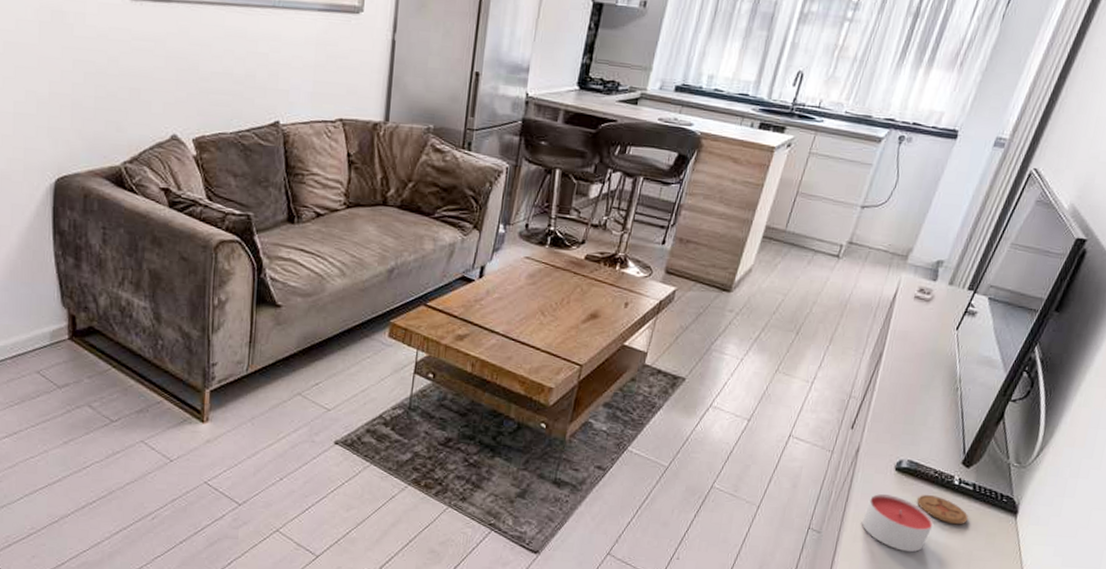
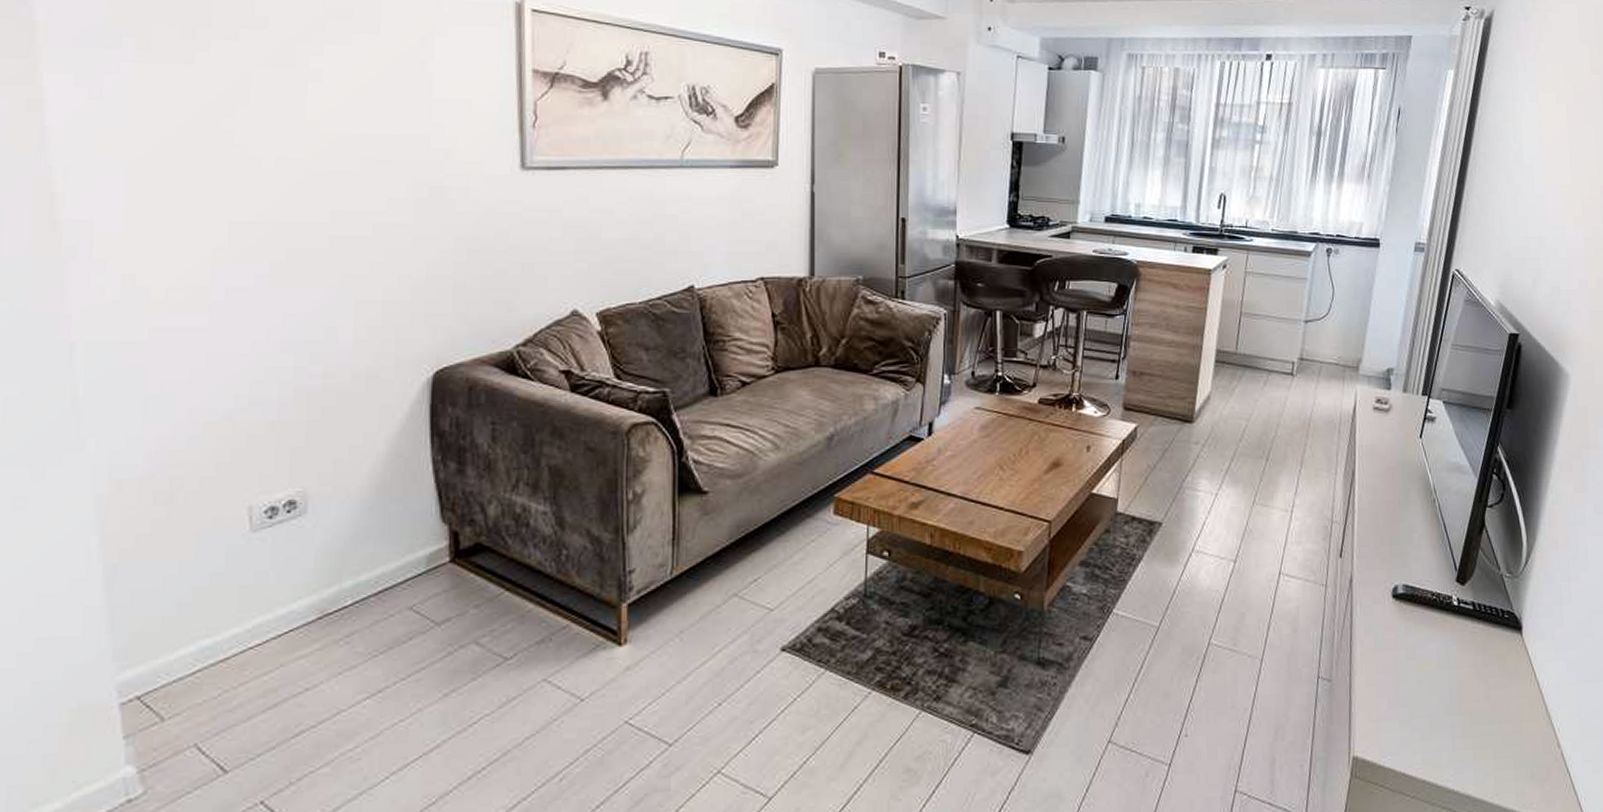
candle: present [861,494,934,552] -> none [1370,626,1443,689]
coaster: present [917,495,968,525] -> none [1421,621,1475,651]

